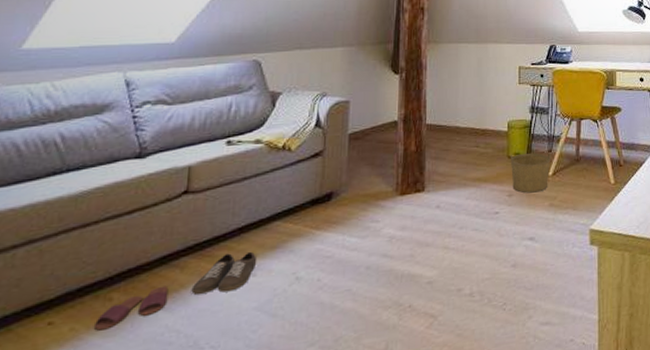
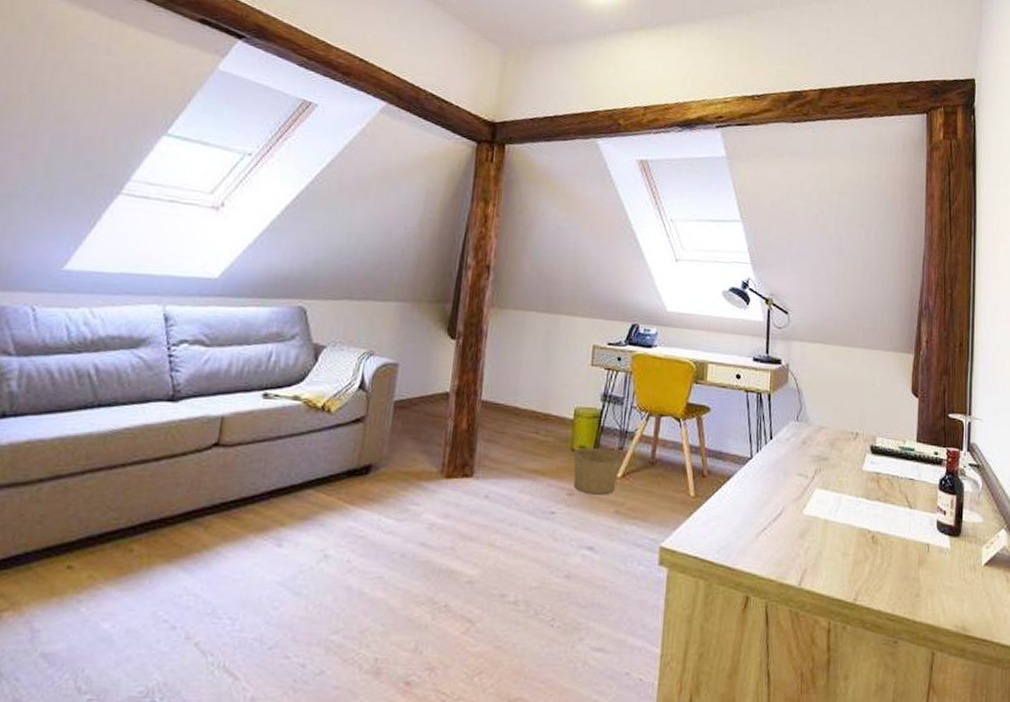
slippers: present [95,285,169,331] -> none [113,544,191,583]
shoe: present [191,251,258,296] -> none [213,518,285,561]

